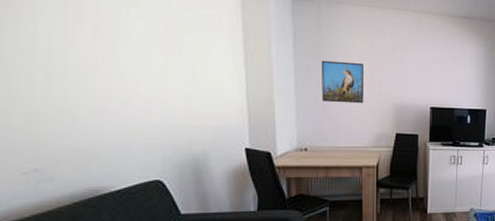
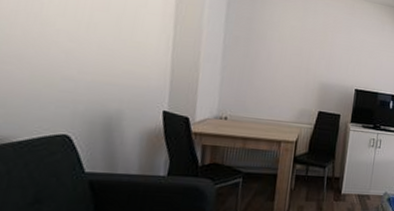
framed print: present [321,60,365,104] -> none [247,32,294,79]

